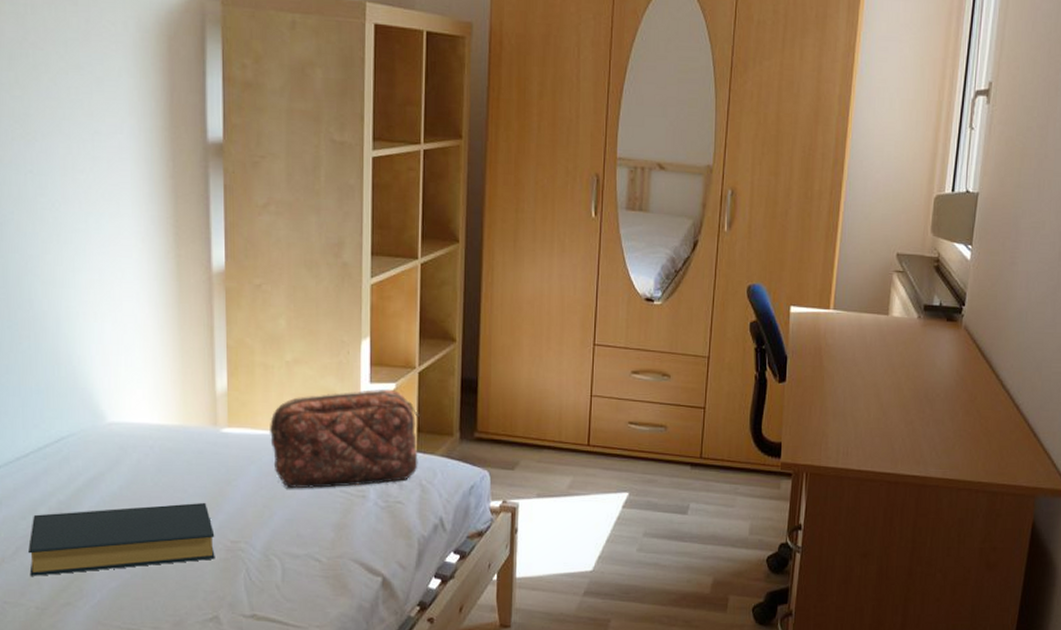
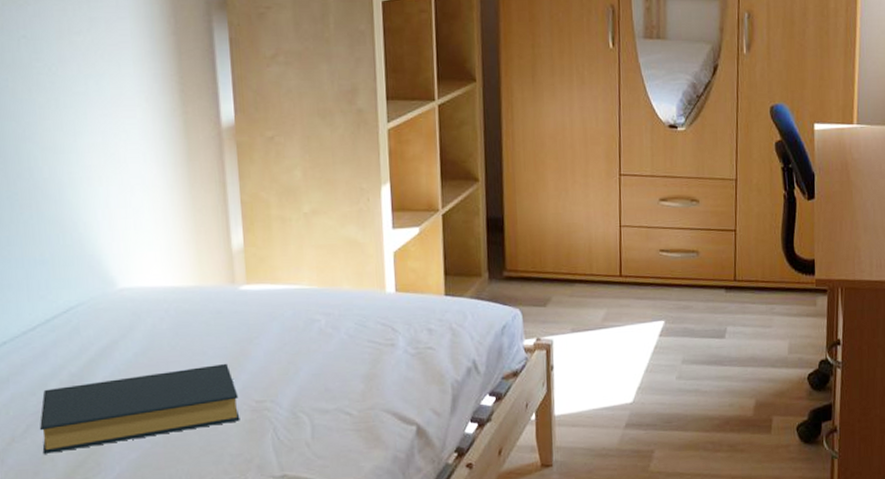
cosmetic bag: present [269,389,420,489] -> none [290,233,447,343]

